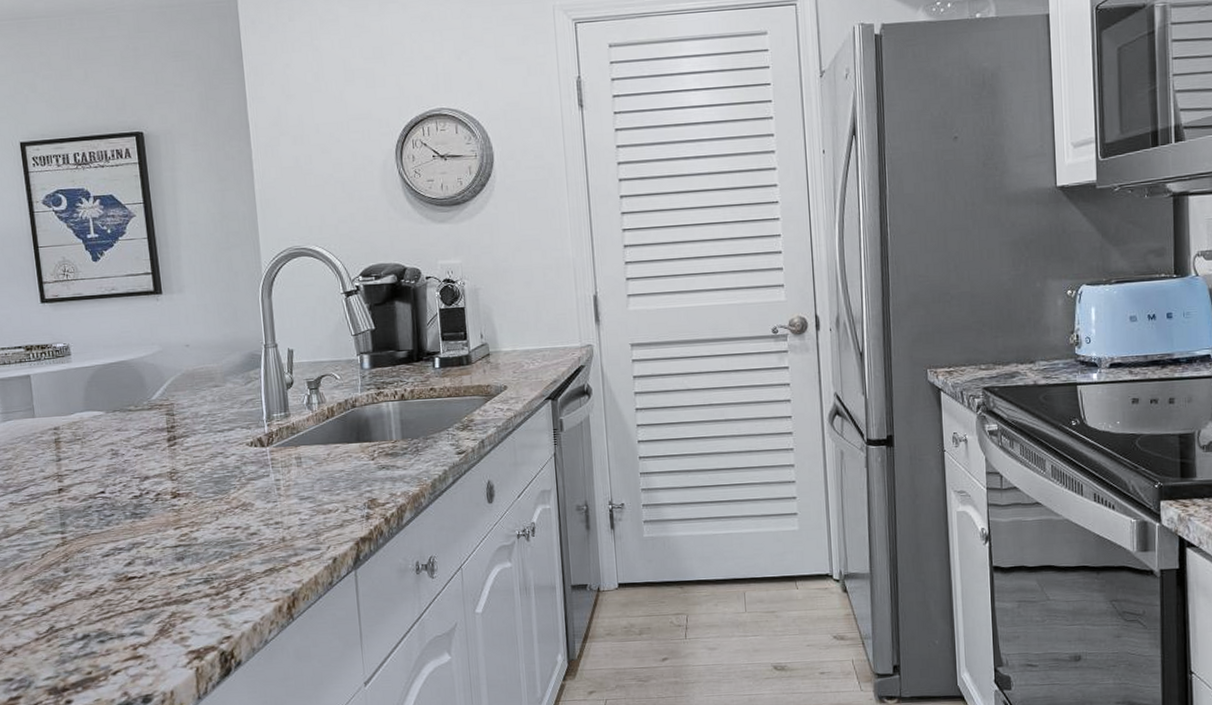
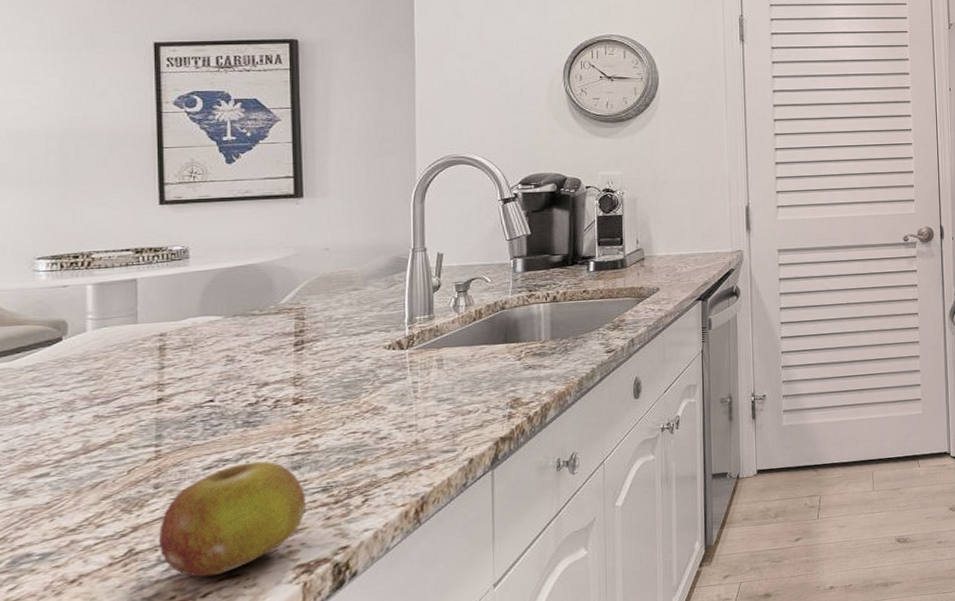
fruit: none [72,551,192,656] -> present [159,461,305,577]

